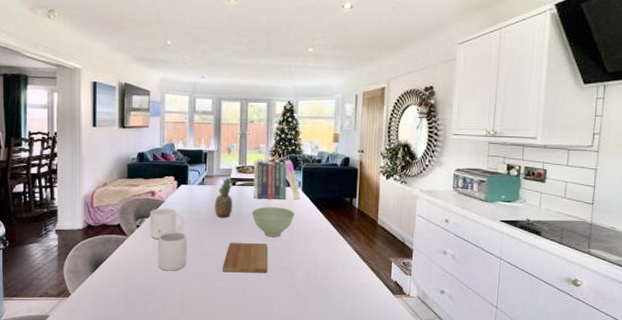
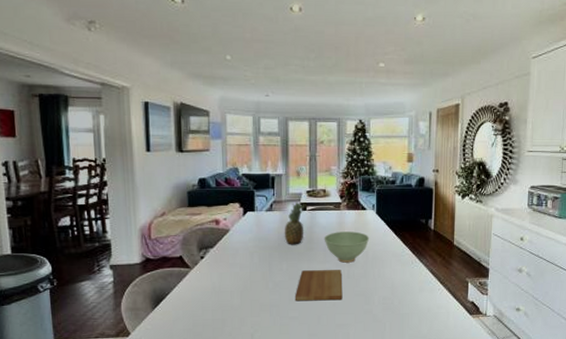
mug: present [149,208,184,240] -> none [214,237,253,271]
mug: present [157,231,187,271] -> none [224,261,257,303]
books: present [253,158,300,200] -> none [324,181,375,225]

